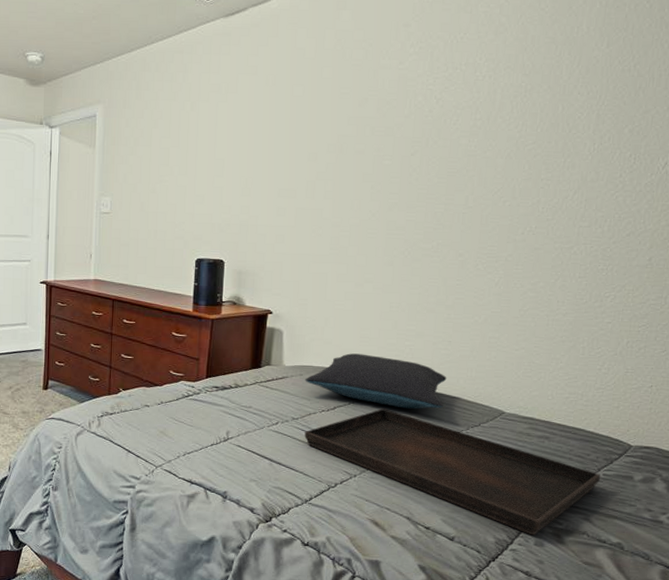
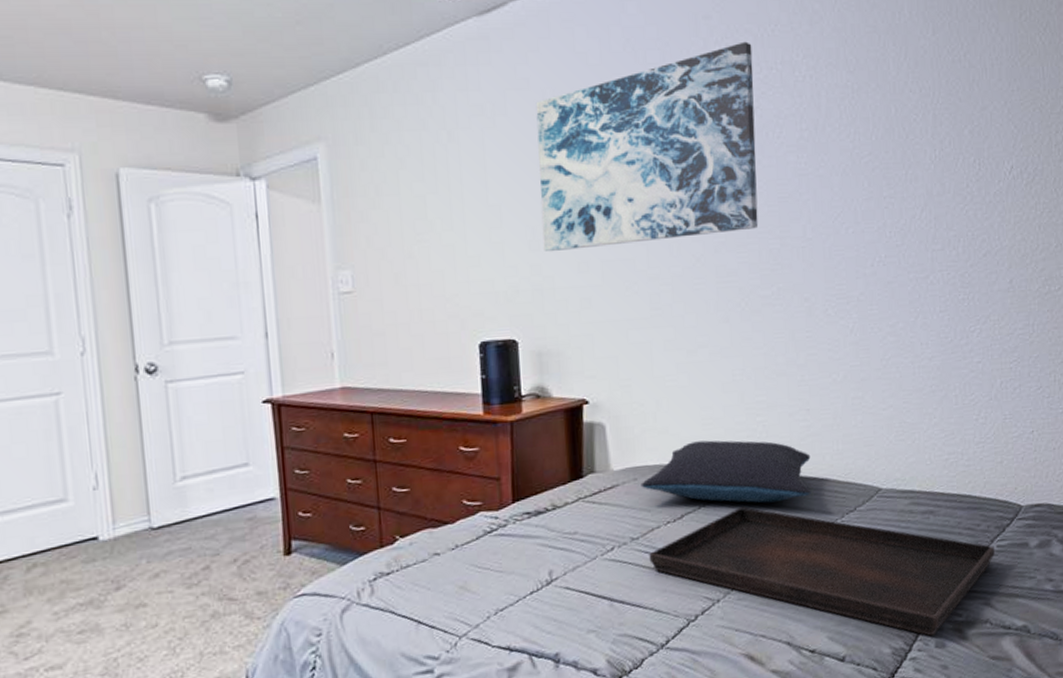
wall art: none [252,46,442,198] -> present [535,41,759,252]

